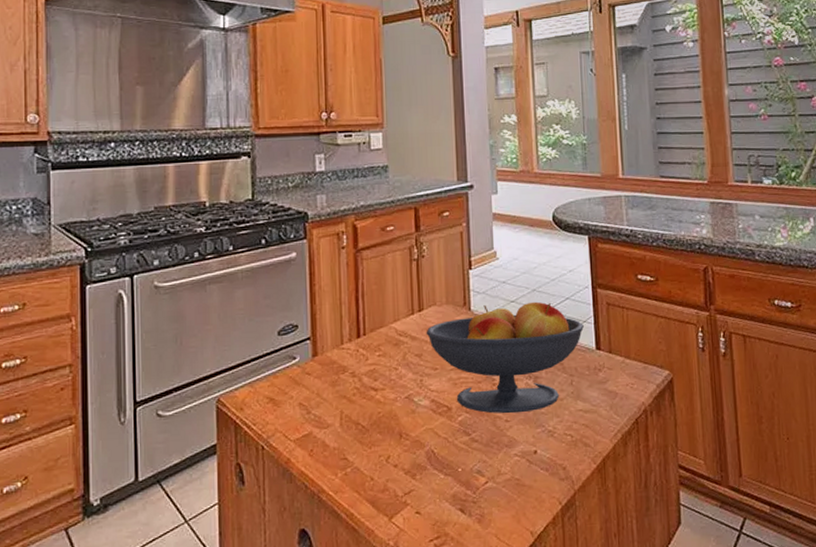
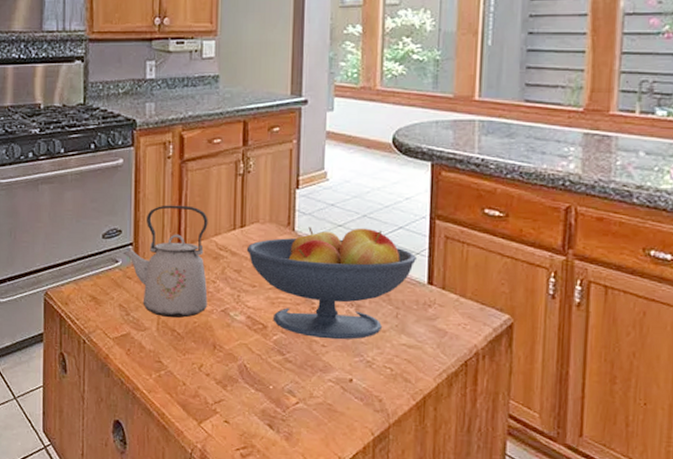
kettle: none [301,294,391,411] -> present [123,205,208,318]

